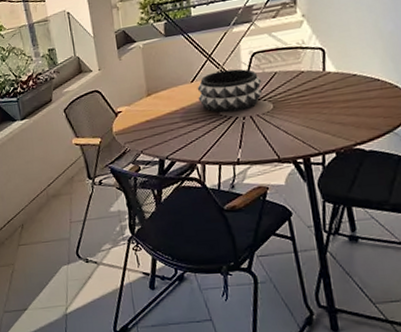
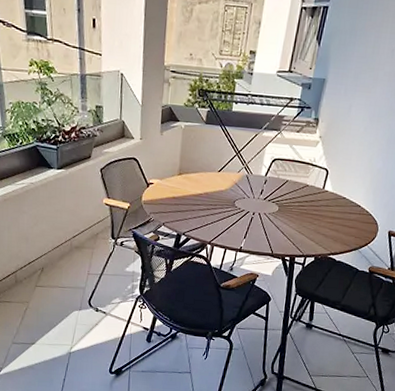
decorative bowl: present [197,68,262,113] -> none [221,167,275,207]

